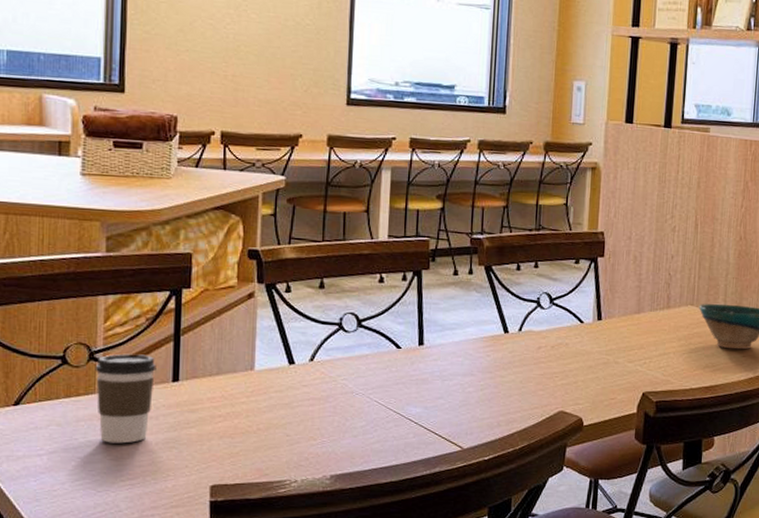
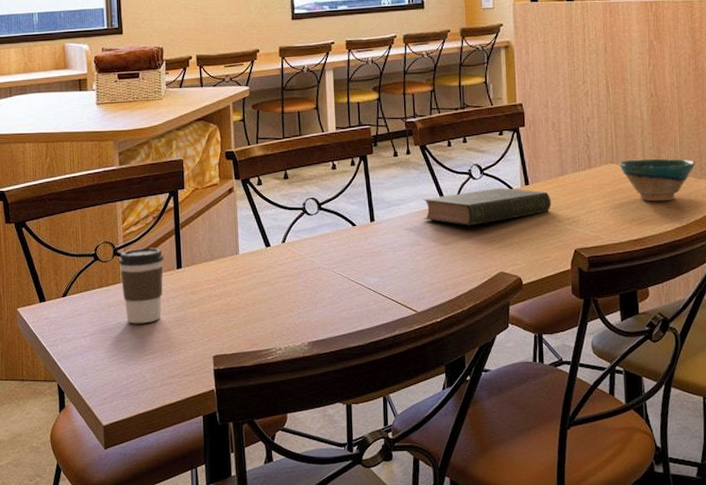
book: none [480,320,624,359] -> present [422,187,552,226]

